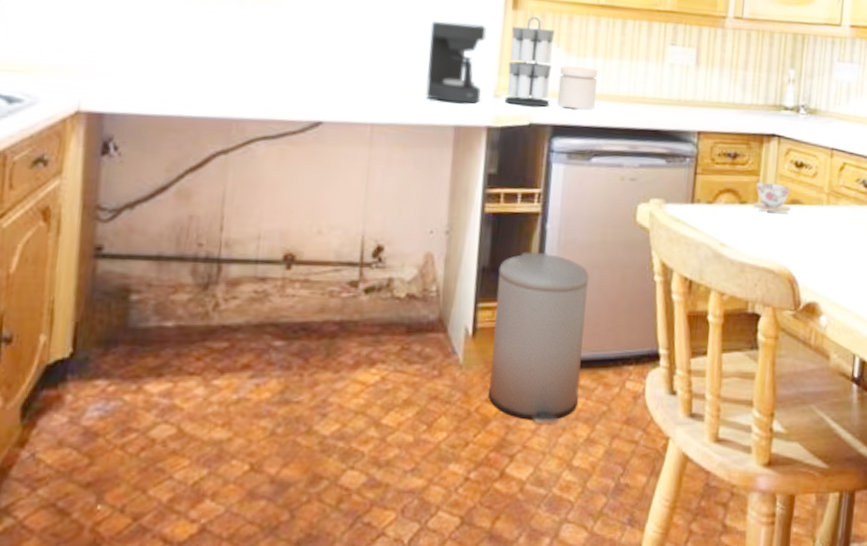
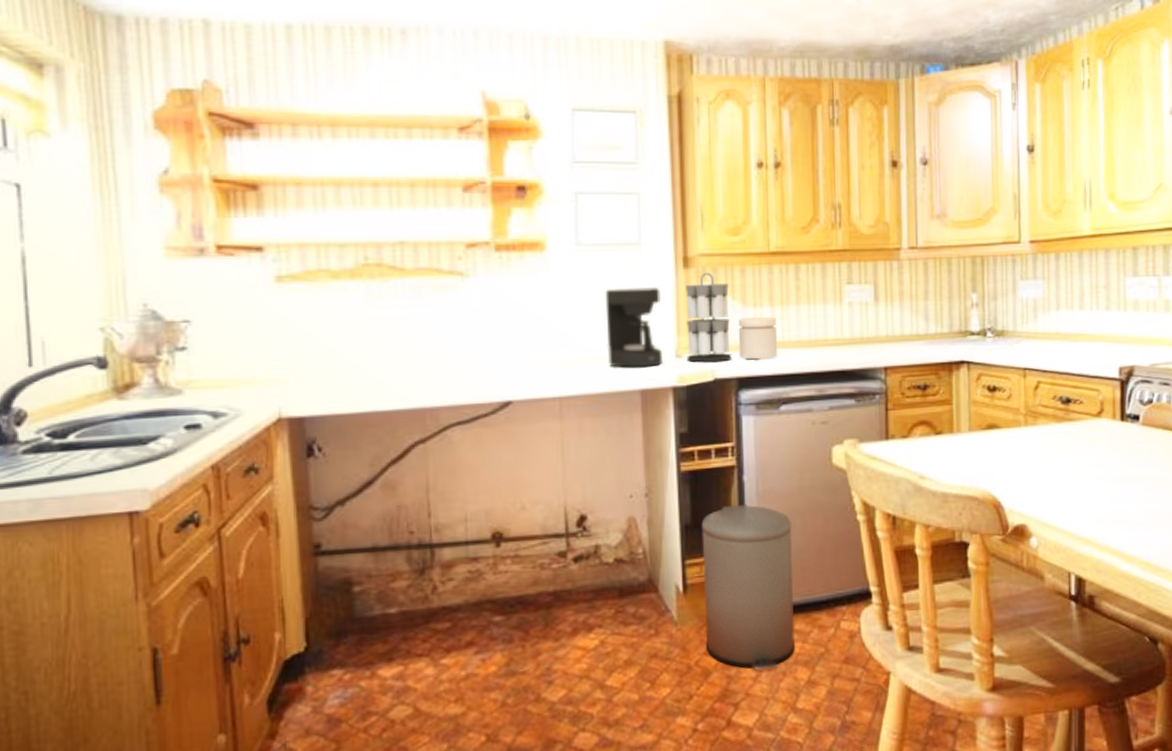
teacup: present [752,182,791,213] -> none [948,410,988,440]

